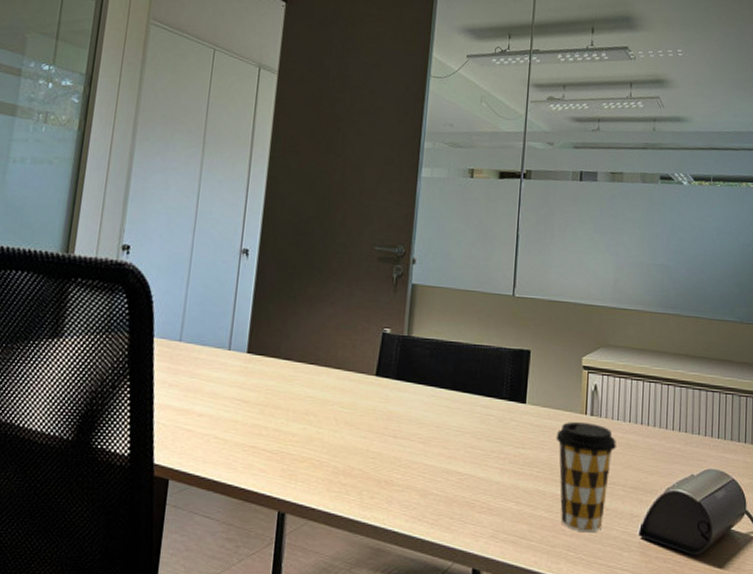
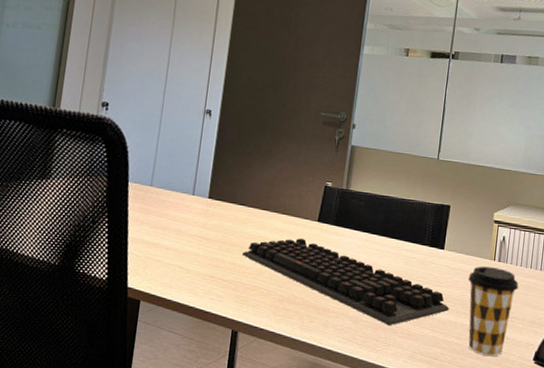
computer keyboard: none [289,397,536,499] -> present [243,238,449,326]

